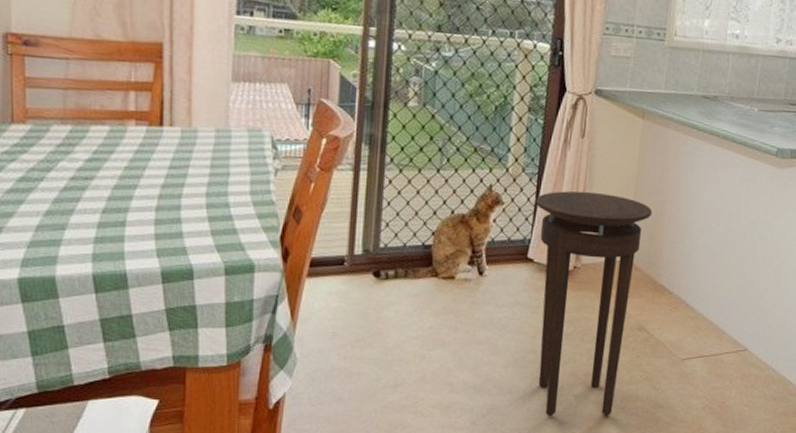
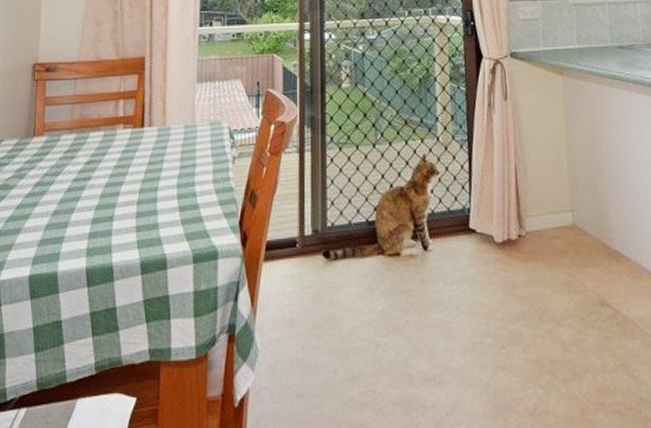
stool: present [535,191,653,417] -> none [469,153,591,416]

